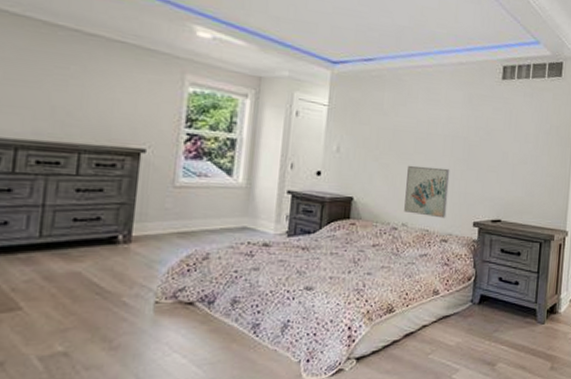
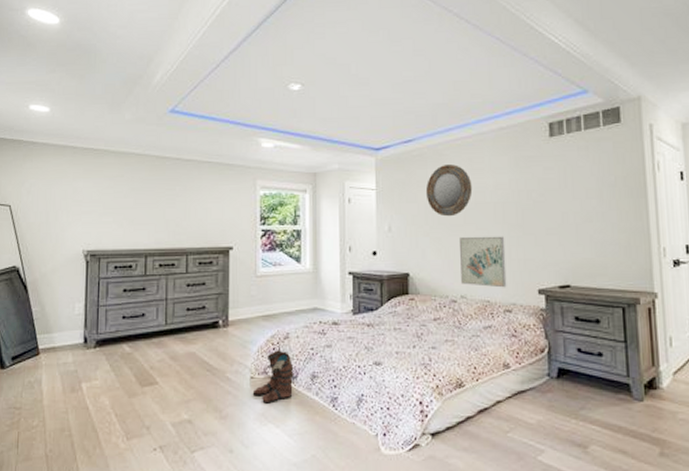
boots: none [155,270,212,332] -> present [252,349,294,404]
home mirror: none [379,90,427,144] -> present [425,165,473,217]

